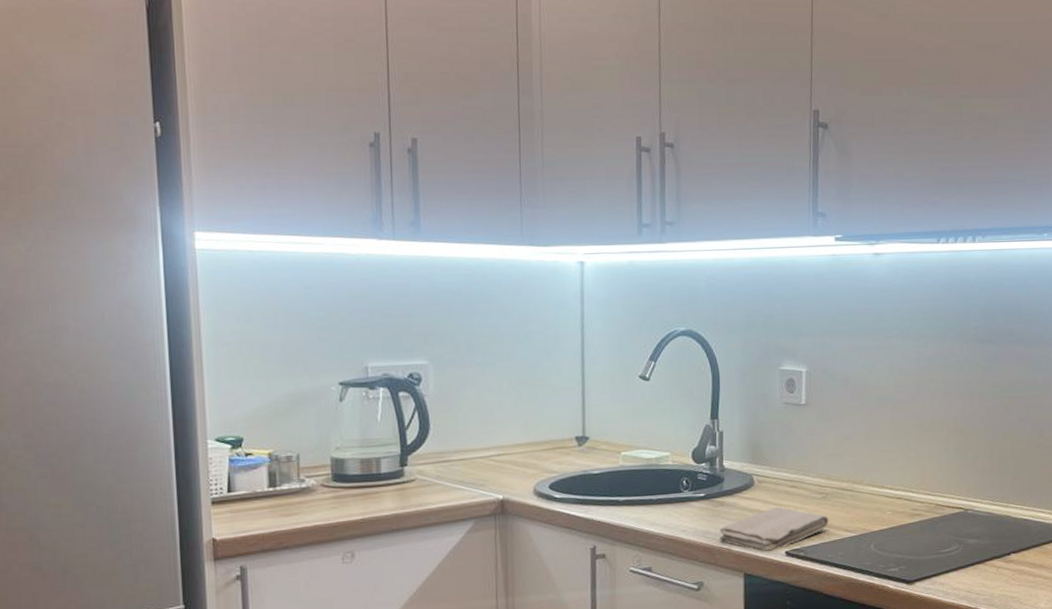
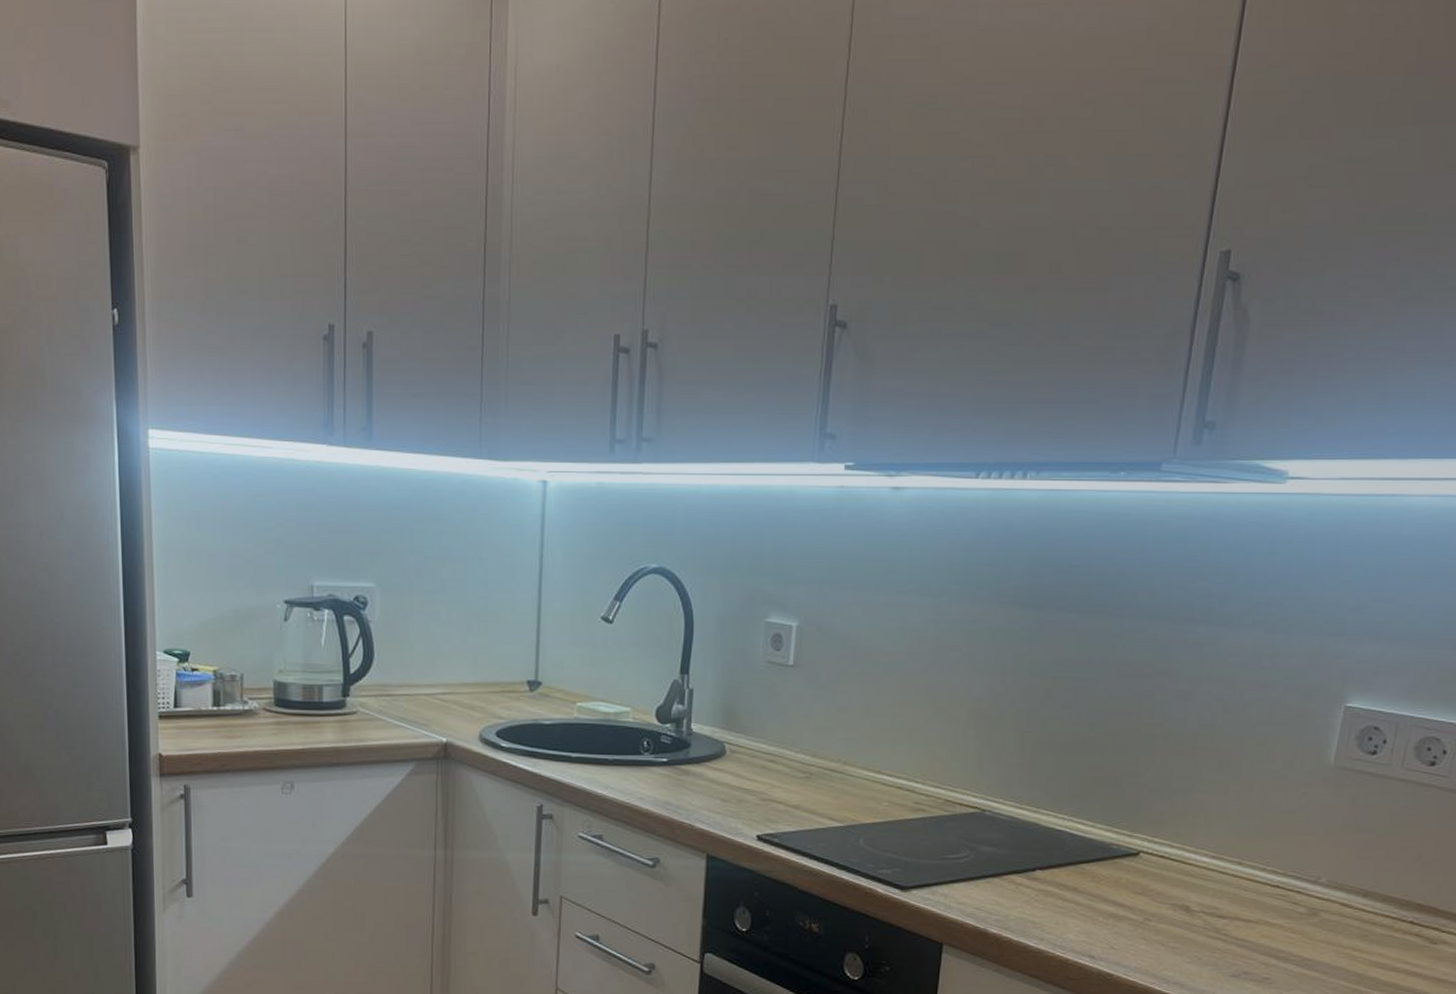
washcloth: present [719,506,829,551] -> none [680,782,811,832]

